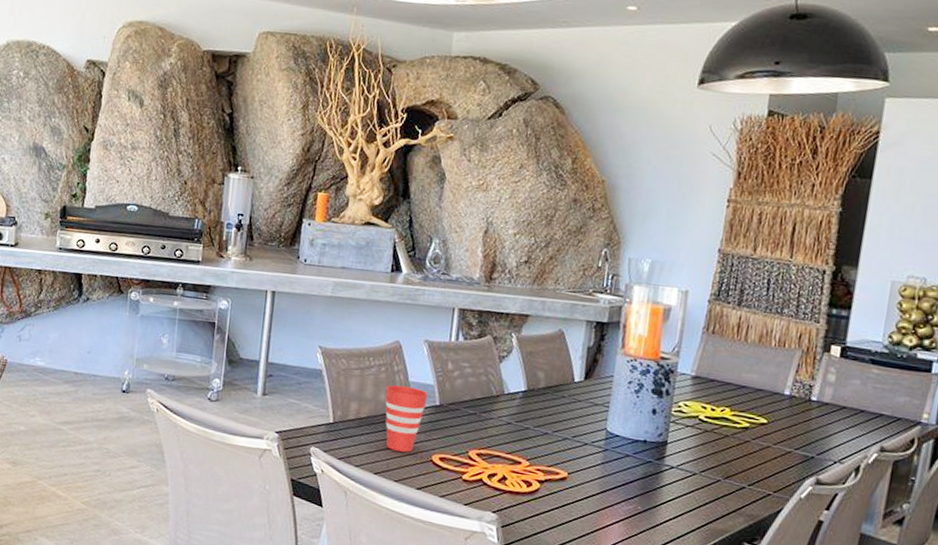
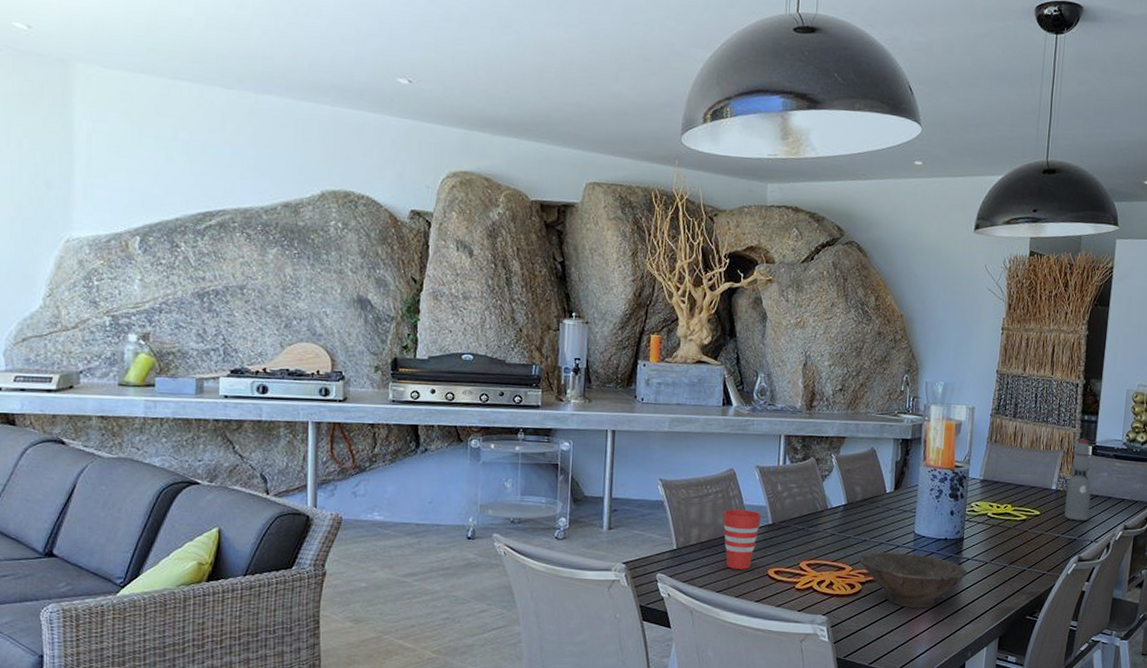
bowl: none [538,447,671,519] -> present [859,551,968,608]
bottle: none [799,336,838,437] -> present [1064,438,1091,521]

